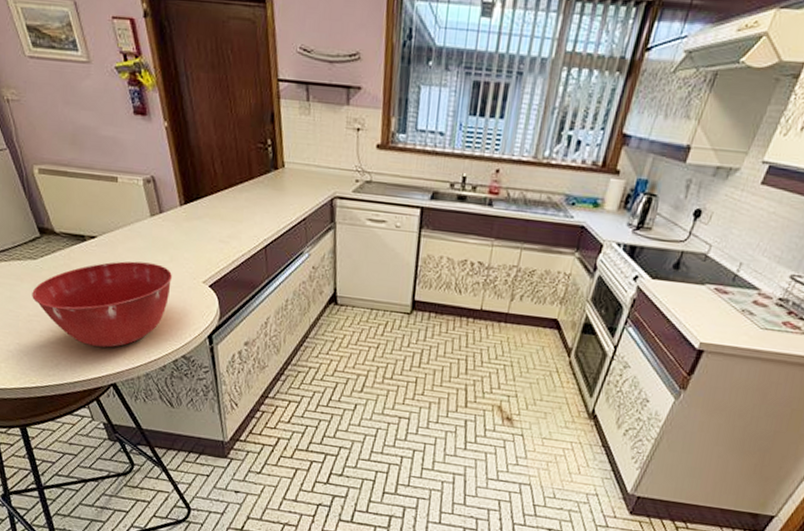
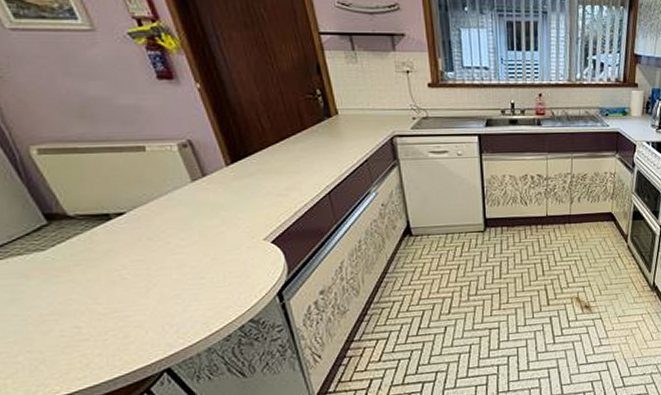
mixing bowl: present [32,261,172,348] -> none [43,229,226,334]

